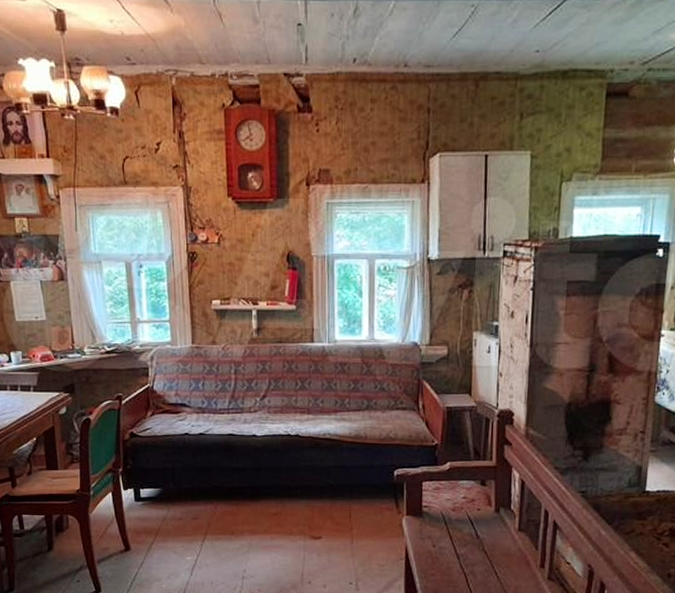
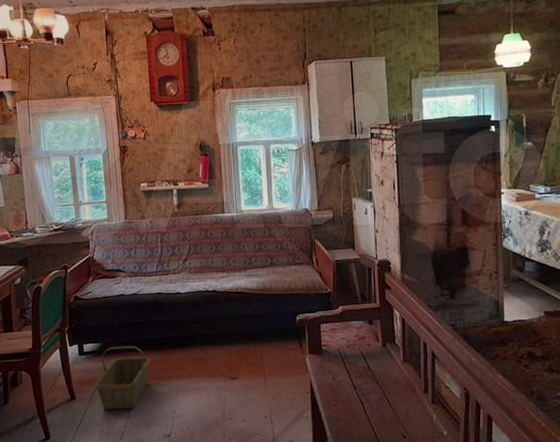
basket: none [152,493,219,565] -> present [94,345,151,410]

